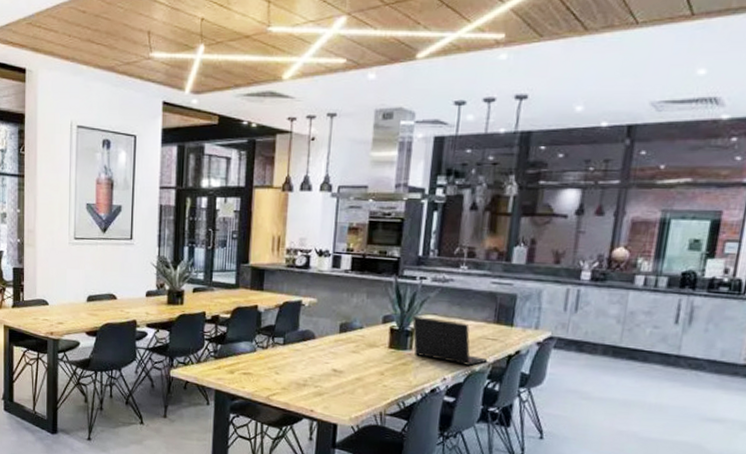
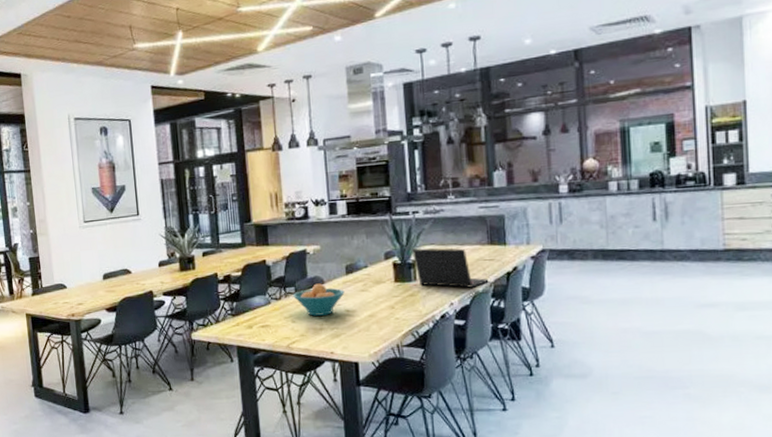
fruit bowl: none [281,337,335,372] -> present [293,283,345,316]

